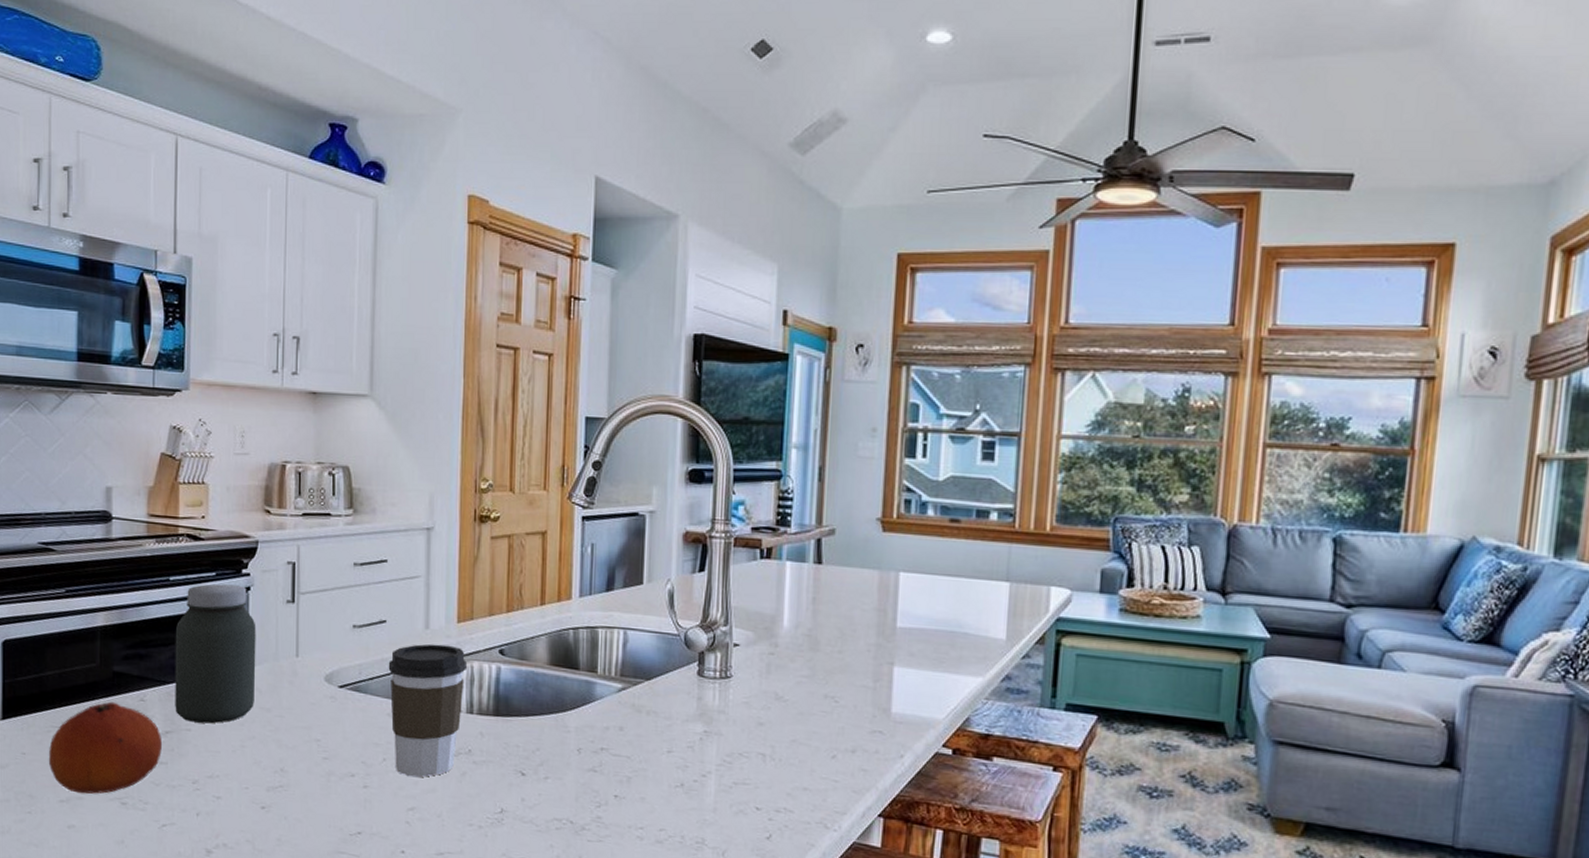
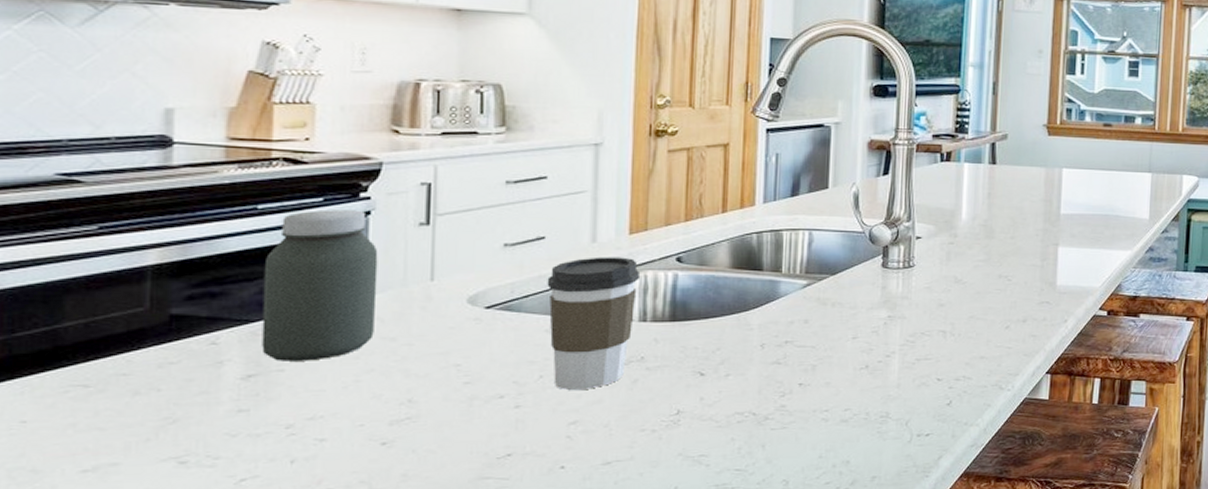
fruit: present [49,701,162,794] -> none [66,349,242,459]

